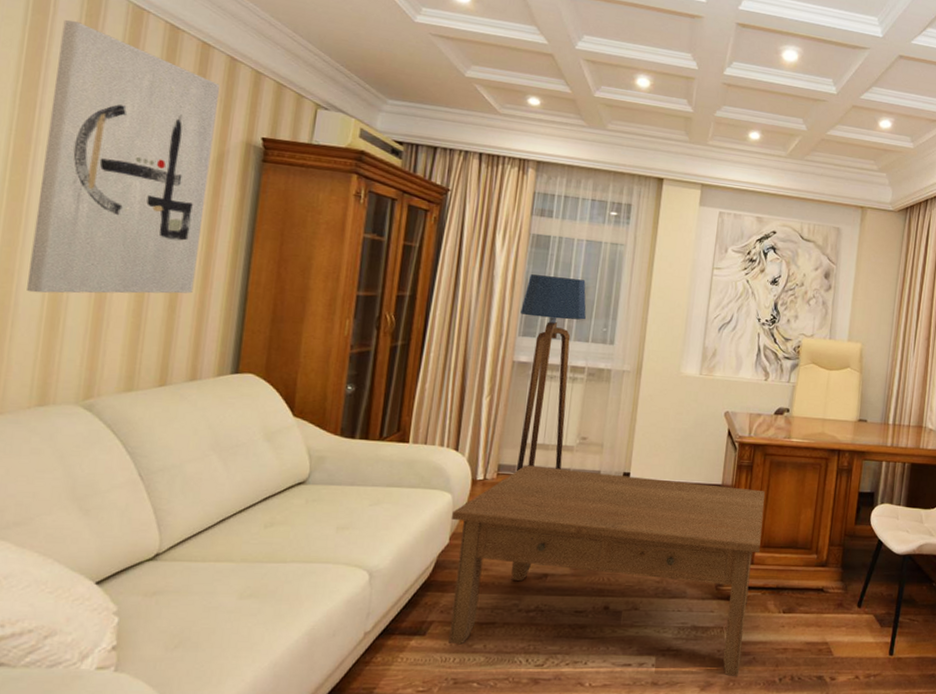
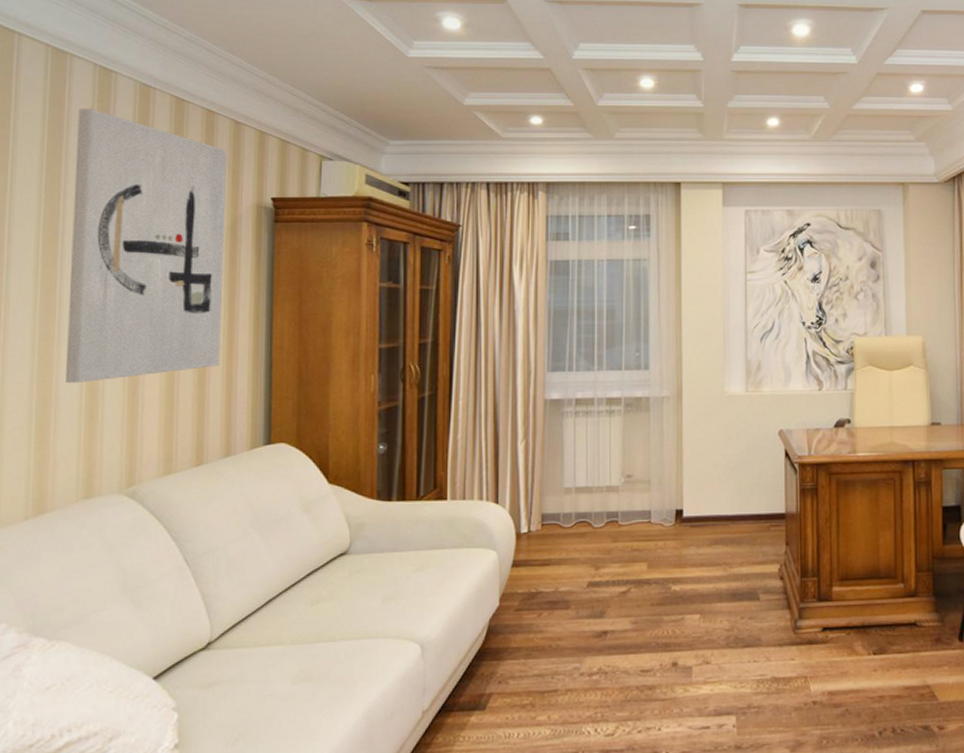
coffee table: present [448,465,765,676] -> none [498,511,837,733]
floor lamp: present [517,274,586,472] -> none [547,303,615,520]

